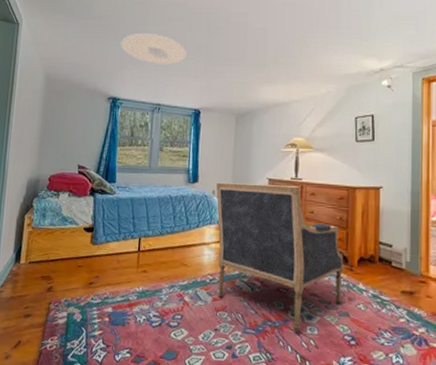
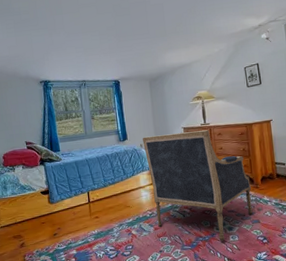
ceiling light: present [121,34,187,65] -> none [42,21,100,47]

